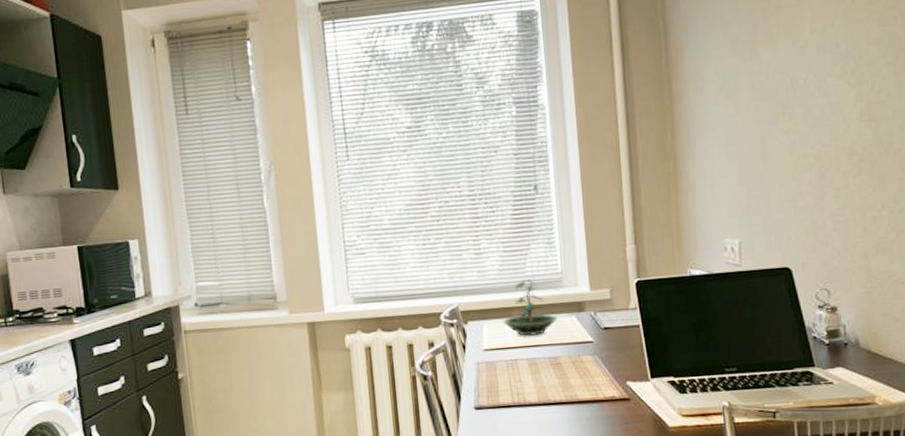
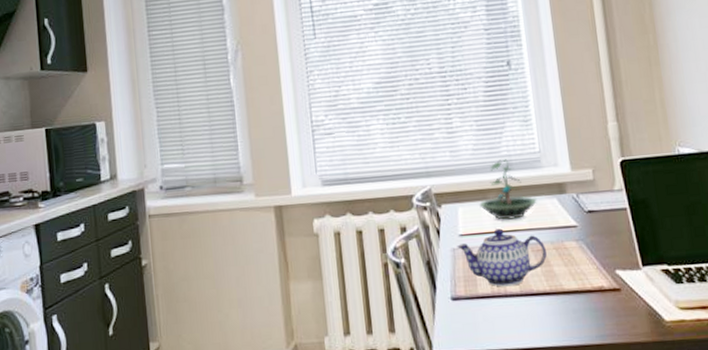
teapot: none [481,344,564,397] -> present [457,228,547,287]

